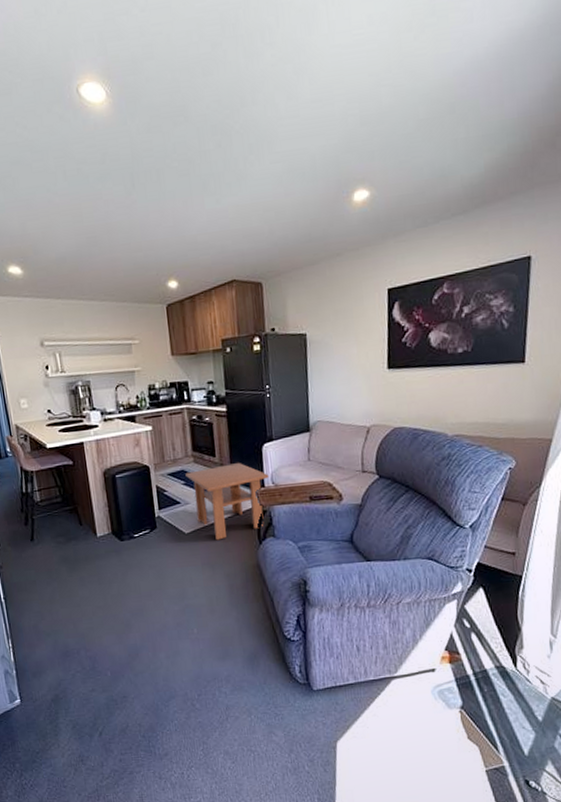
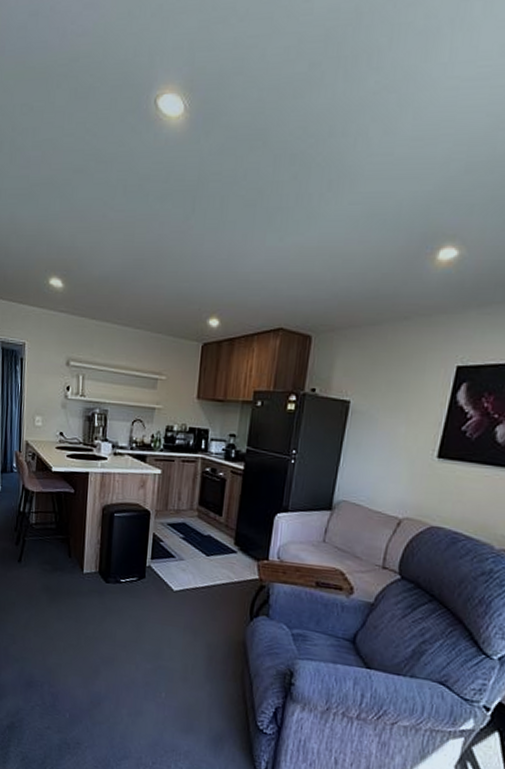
coffee table: present [185,463,269,541] -> none [186,526,276,606]

